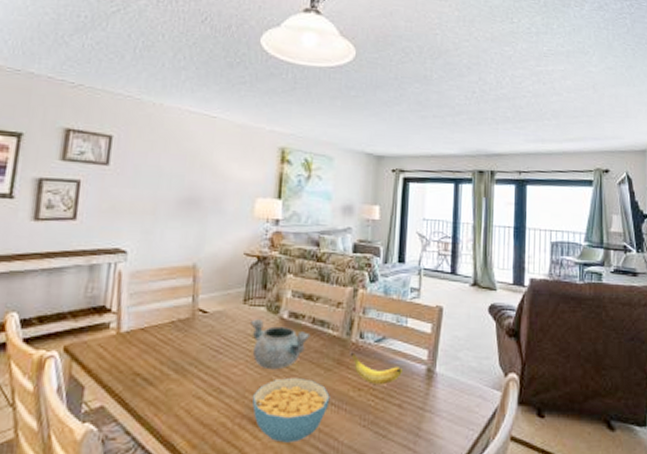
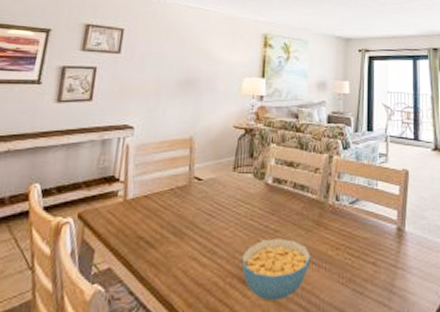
decorative bowl: present [251,318,311,370] -> none [240,184,292,232]
banana: present [351,352,402,384] -> none [329,213,375,243]

